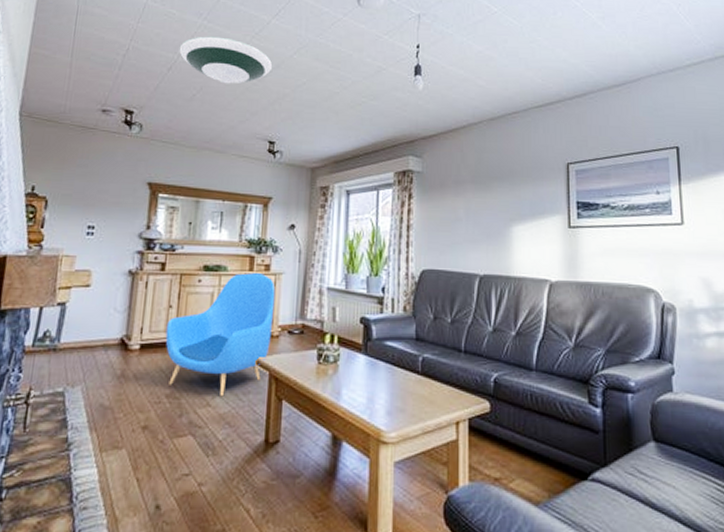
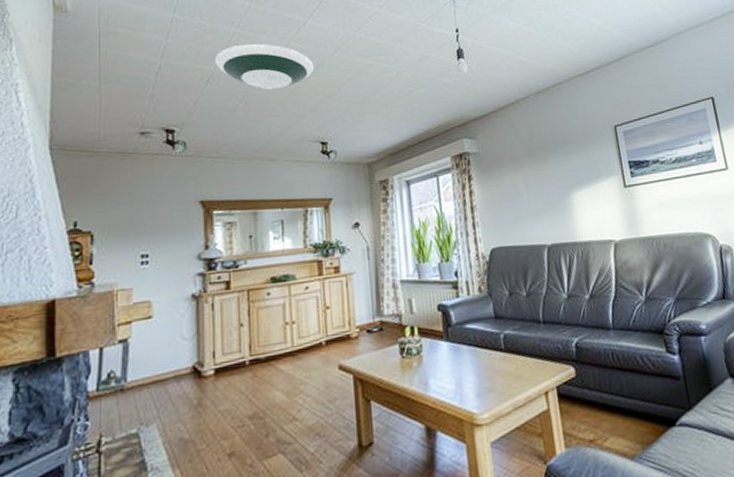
armchair: present [165,273,276,397] -> none [240,276,351,409]

